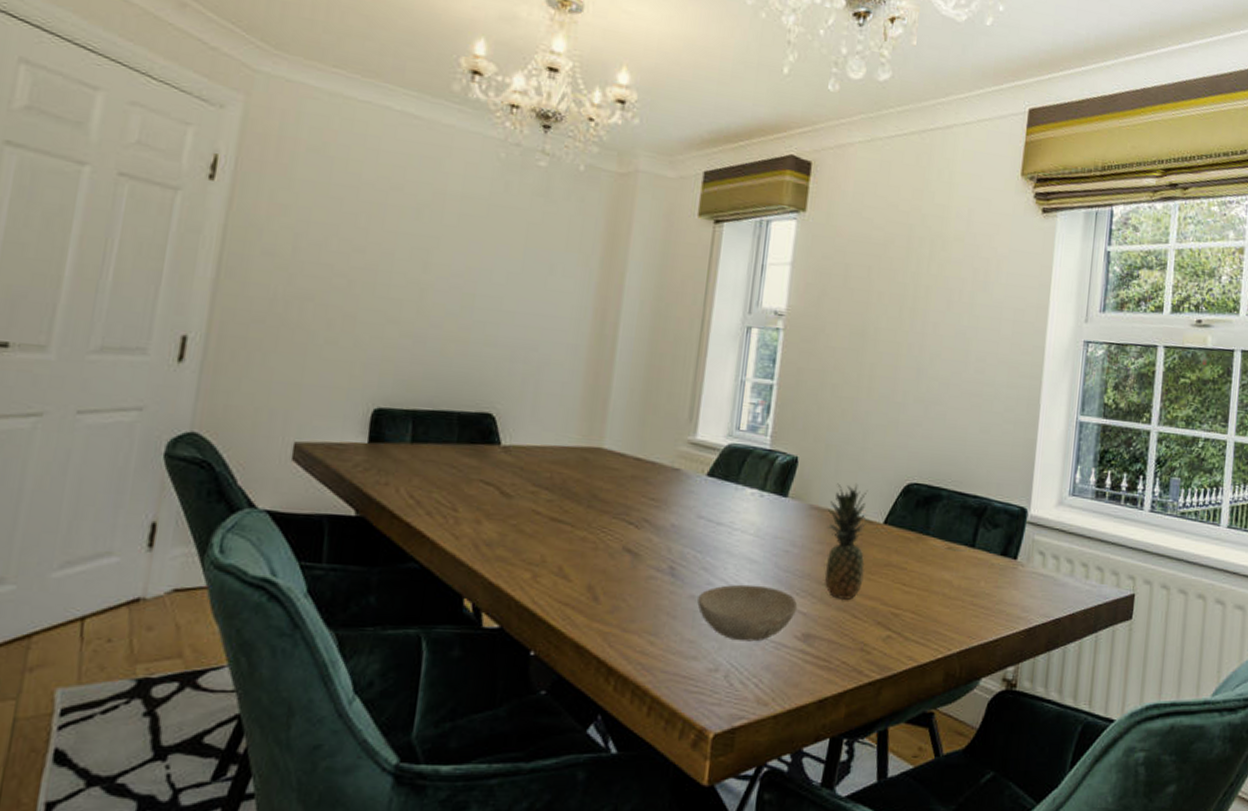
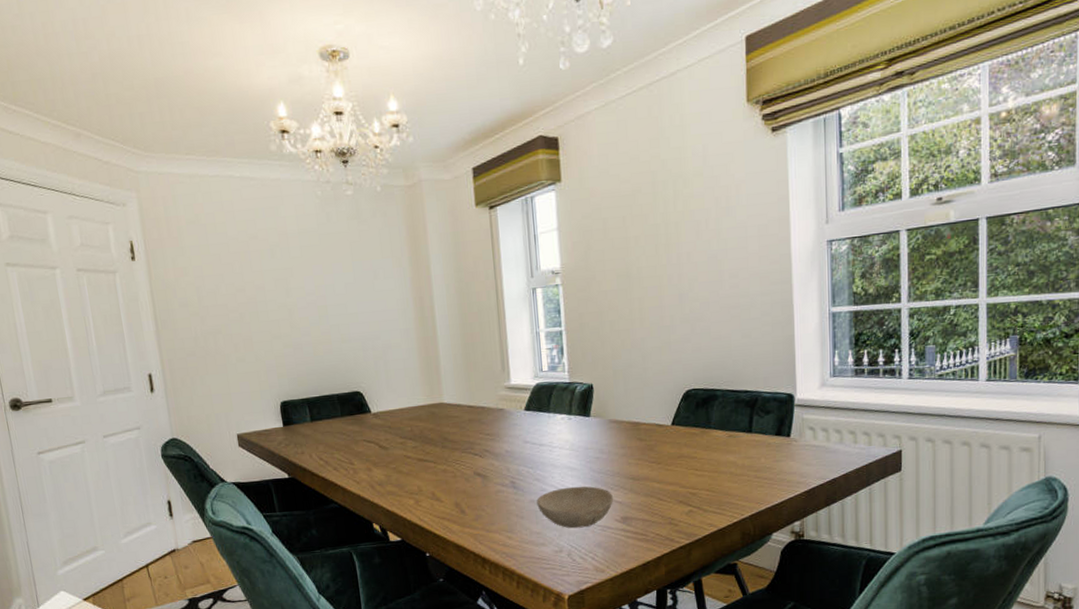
fruit: present [824,483,868,600] -> none [623,397,662,488]

